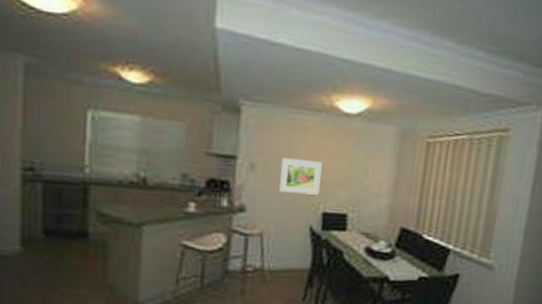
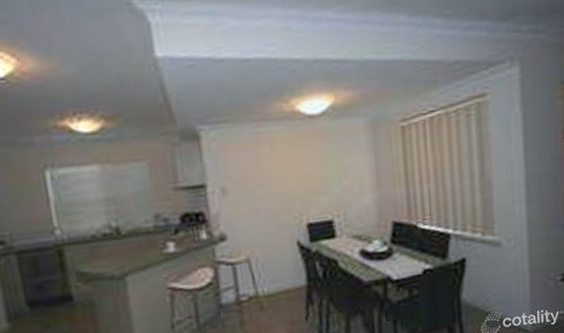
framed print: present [279,158,322,195] -> none [253,171,299,211]

